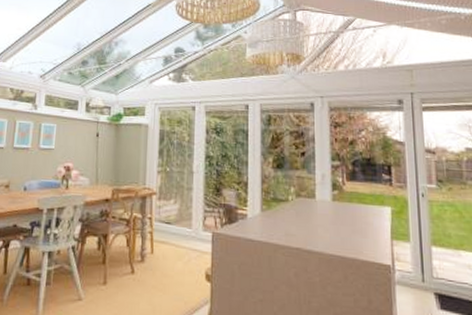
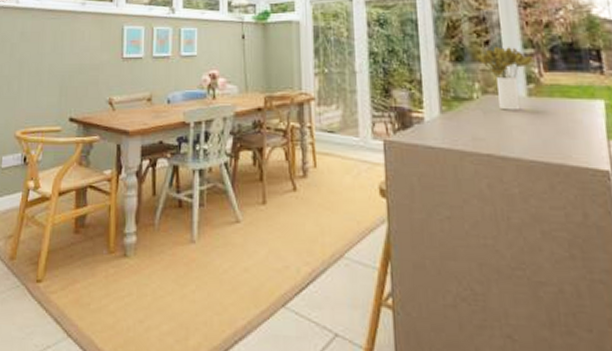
flower bouquet: none [295,157,341,212] -> present [478,46,537,110]

